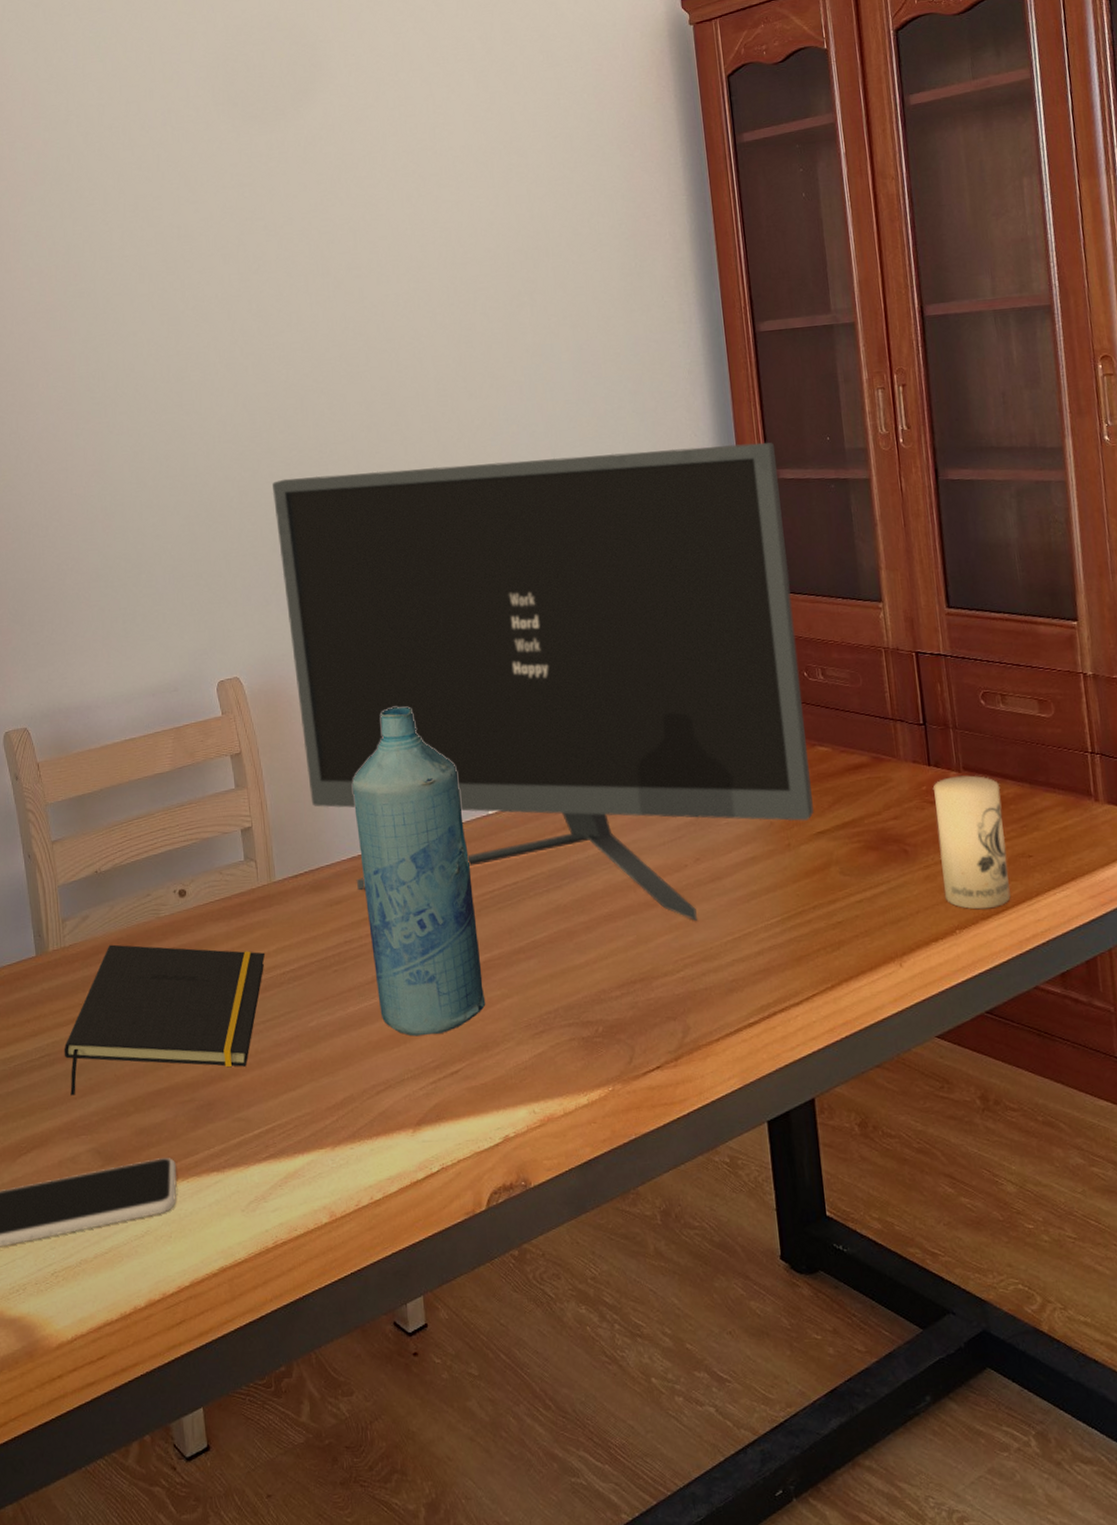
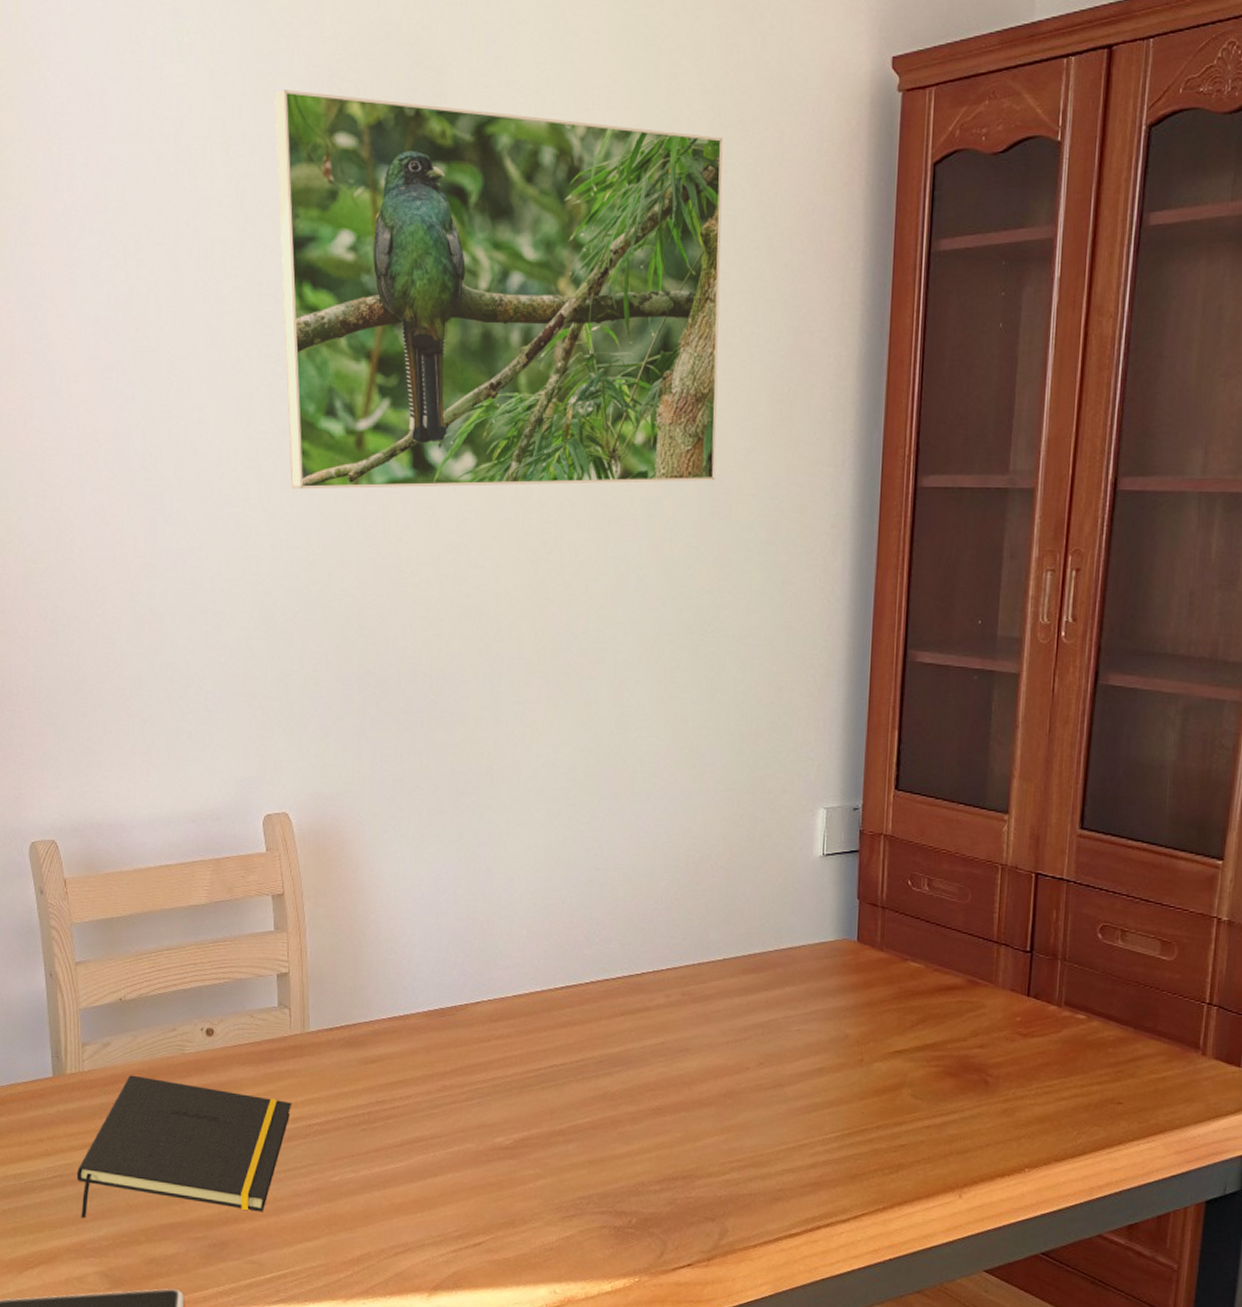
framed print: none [179,73,583,393] -> present [275,90,723,490]
monitor: present [272,442,814,921] -> none [343,597,918,1125]
bottle: present [352,706,486,1037] -> none [400,865,518,1205]
candle: present [932,775,1011,910] -> none [1019,1010,1102,1151]

